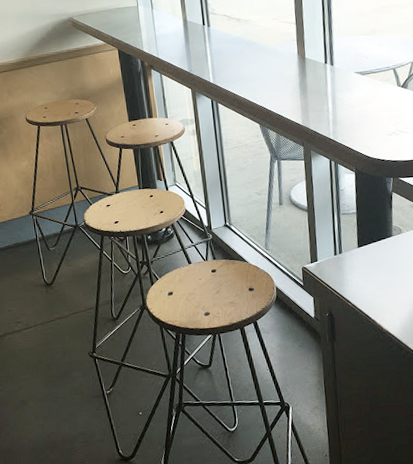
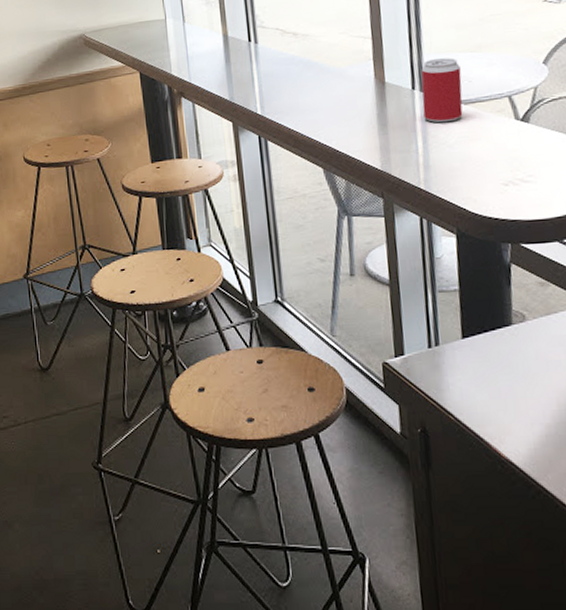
beverage can: none [331,39,361,89] -> present [421,58,463,123]

